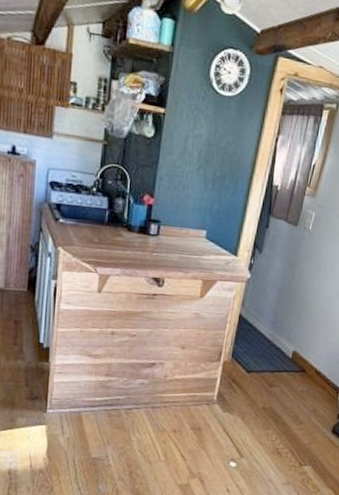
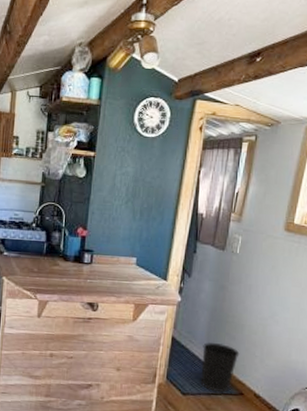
wastebasket: none [265,319,305,369] -> present [200,341,240,392]

